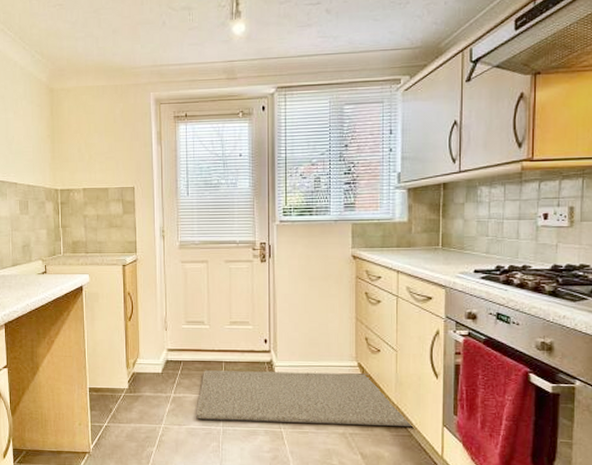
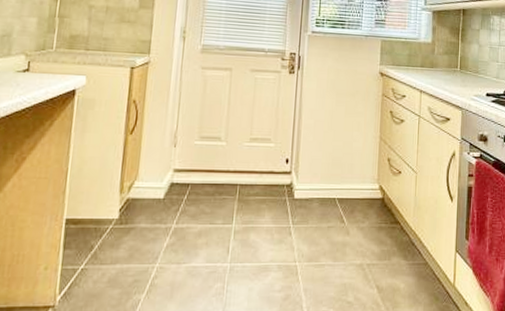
rug: present [196,370,411,426] -> none [200,195,427,255]

